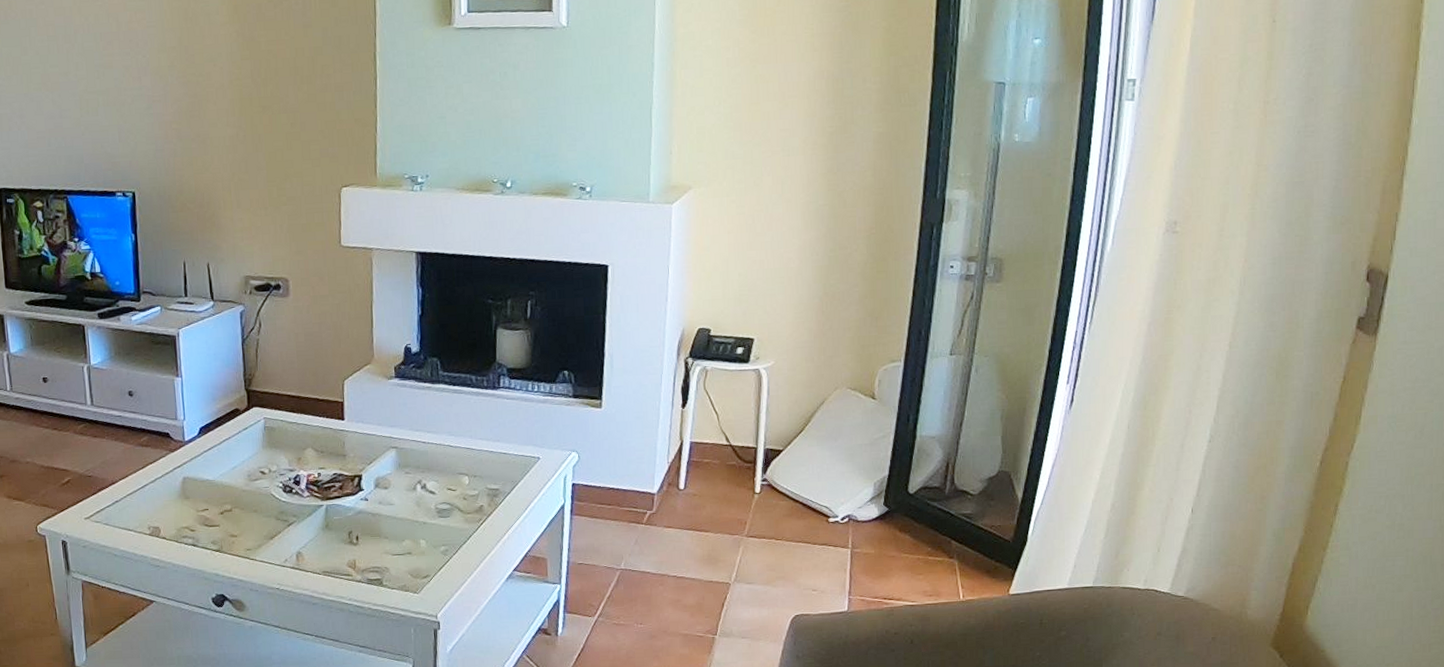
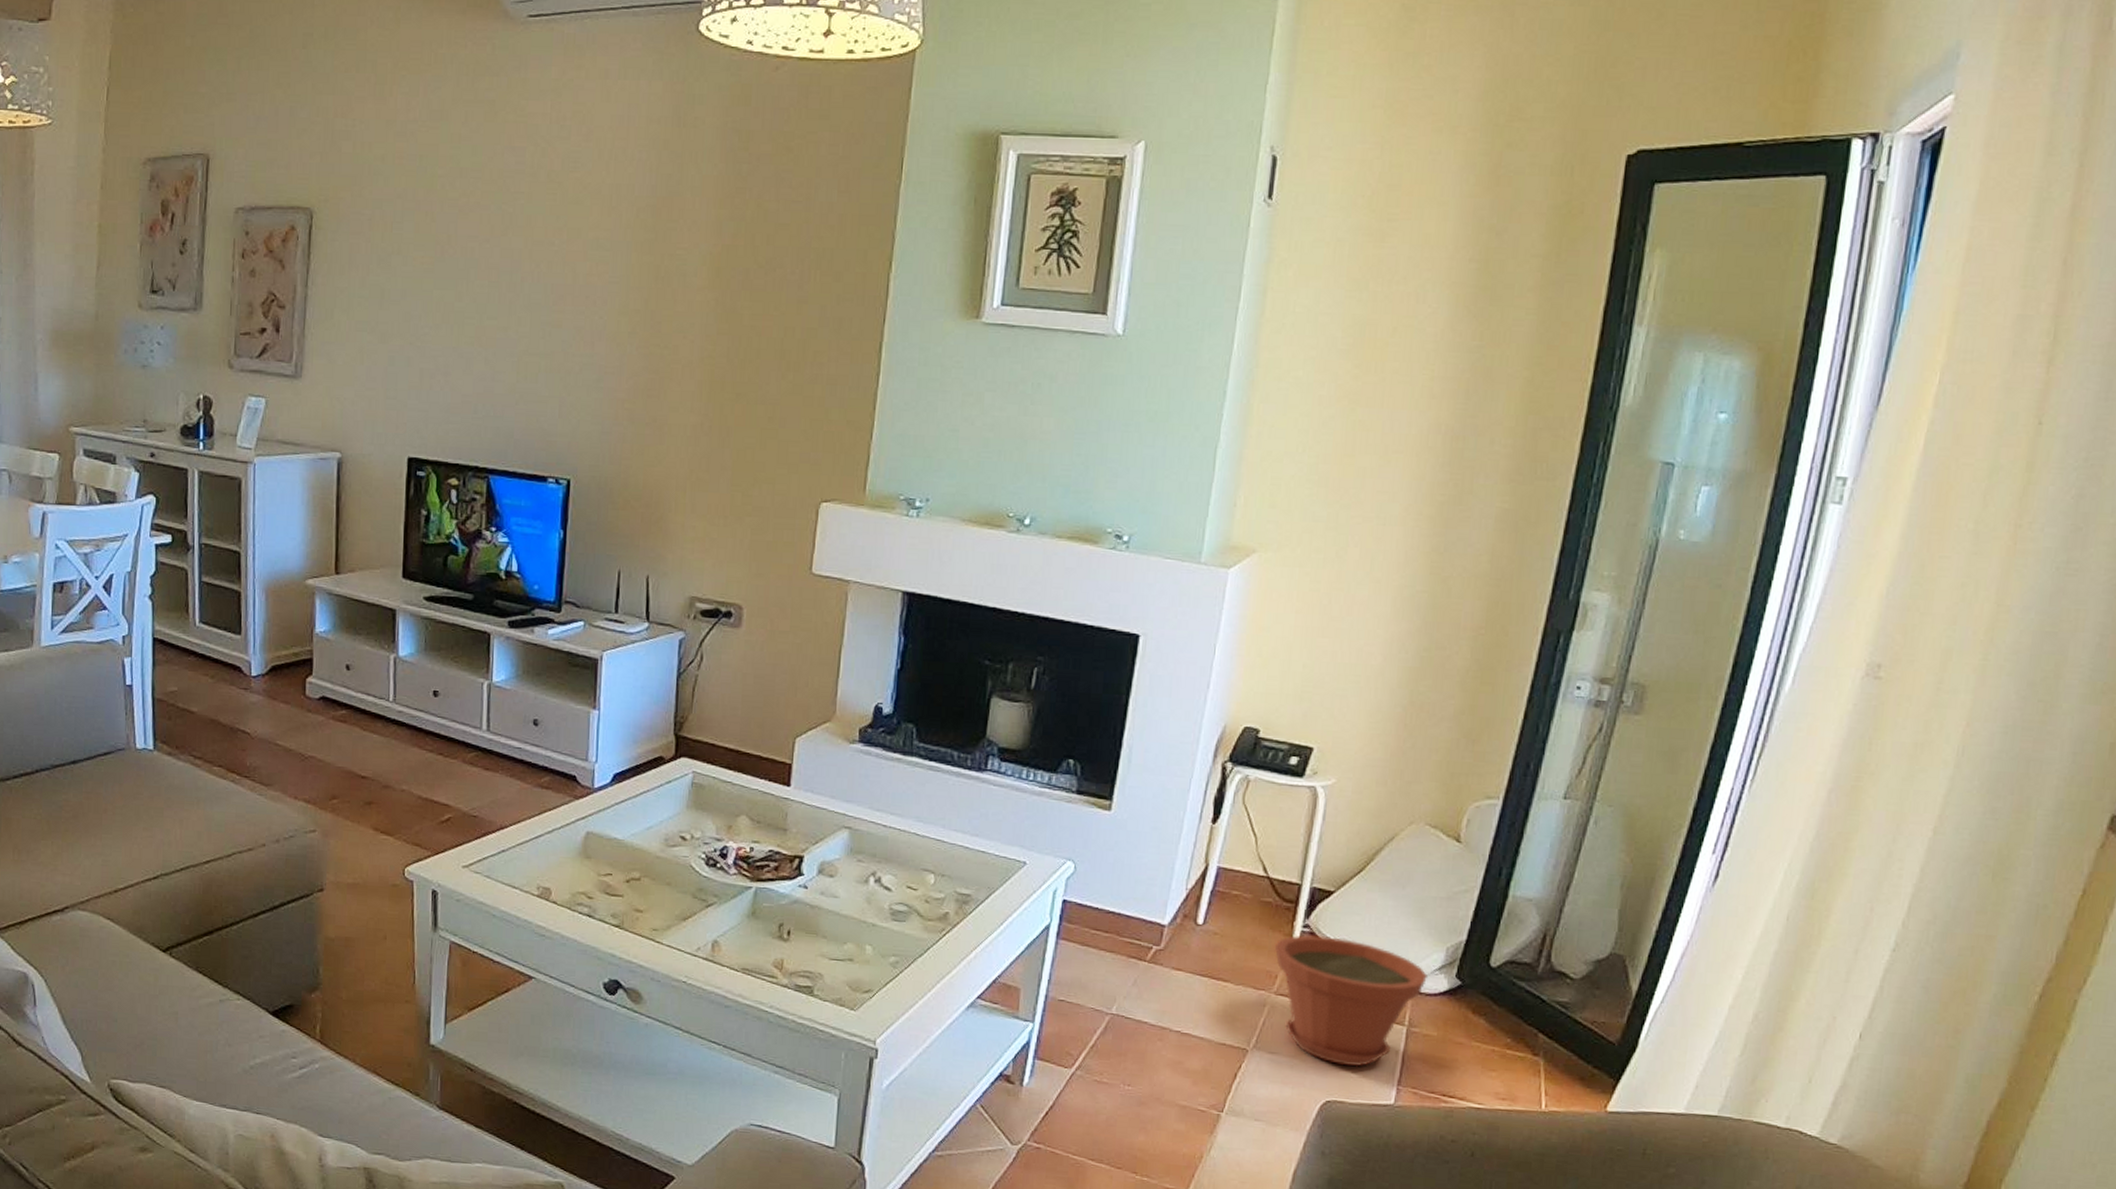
plant pot: none [741,486,862,586] -> present [1274,934,1427,1067]

